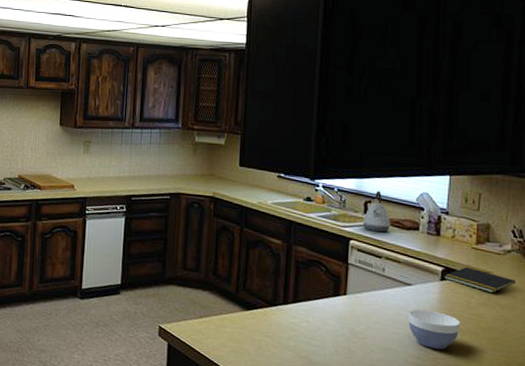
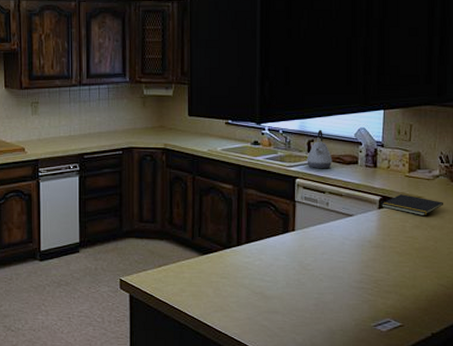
bowl: present [408,309,460,350] -> none [351,237,397,272]

